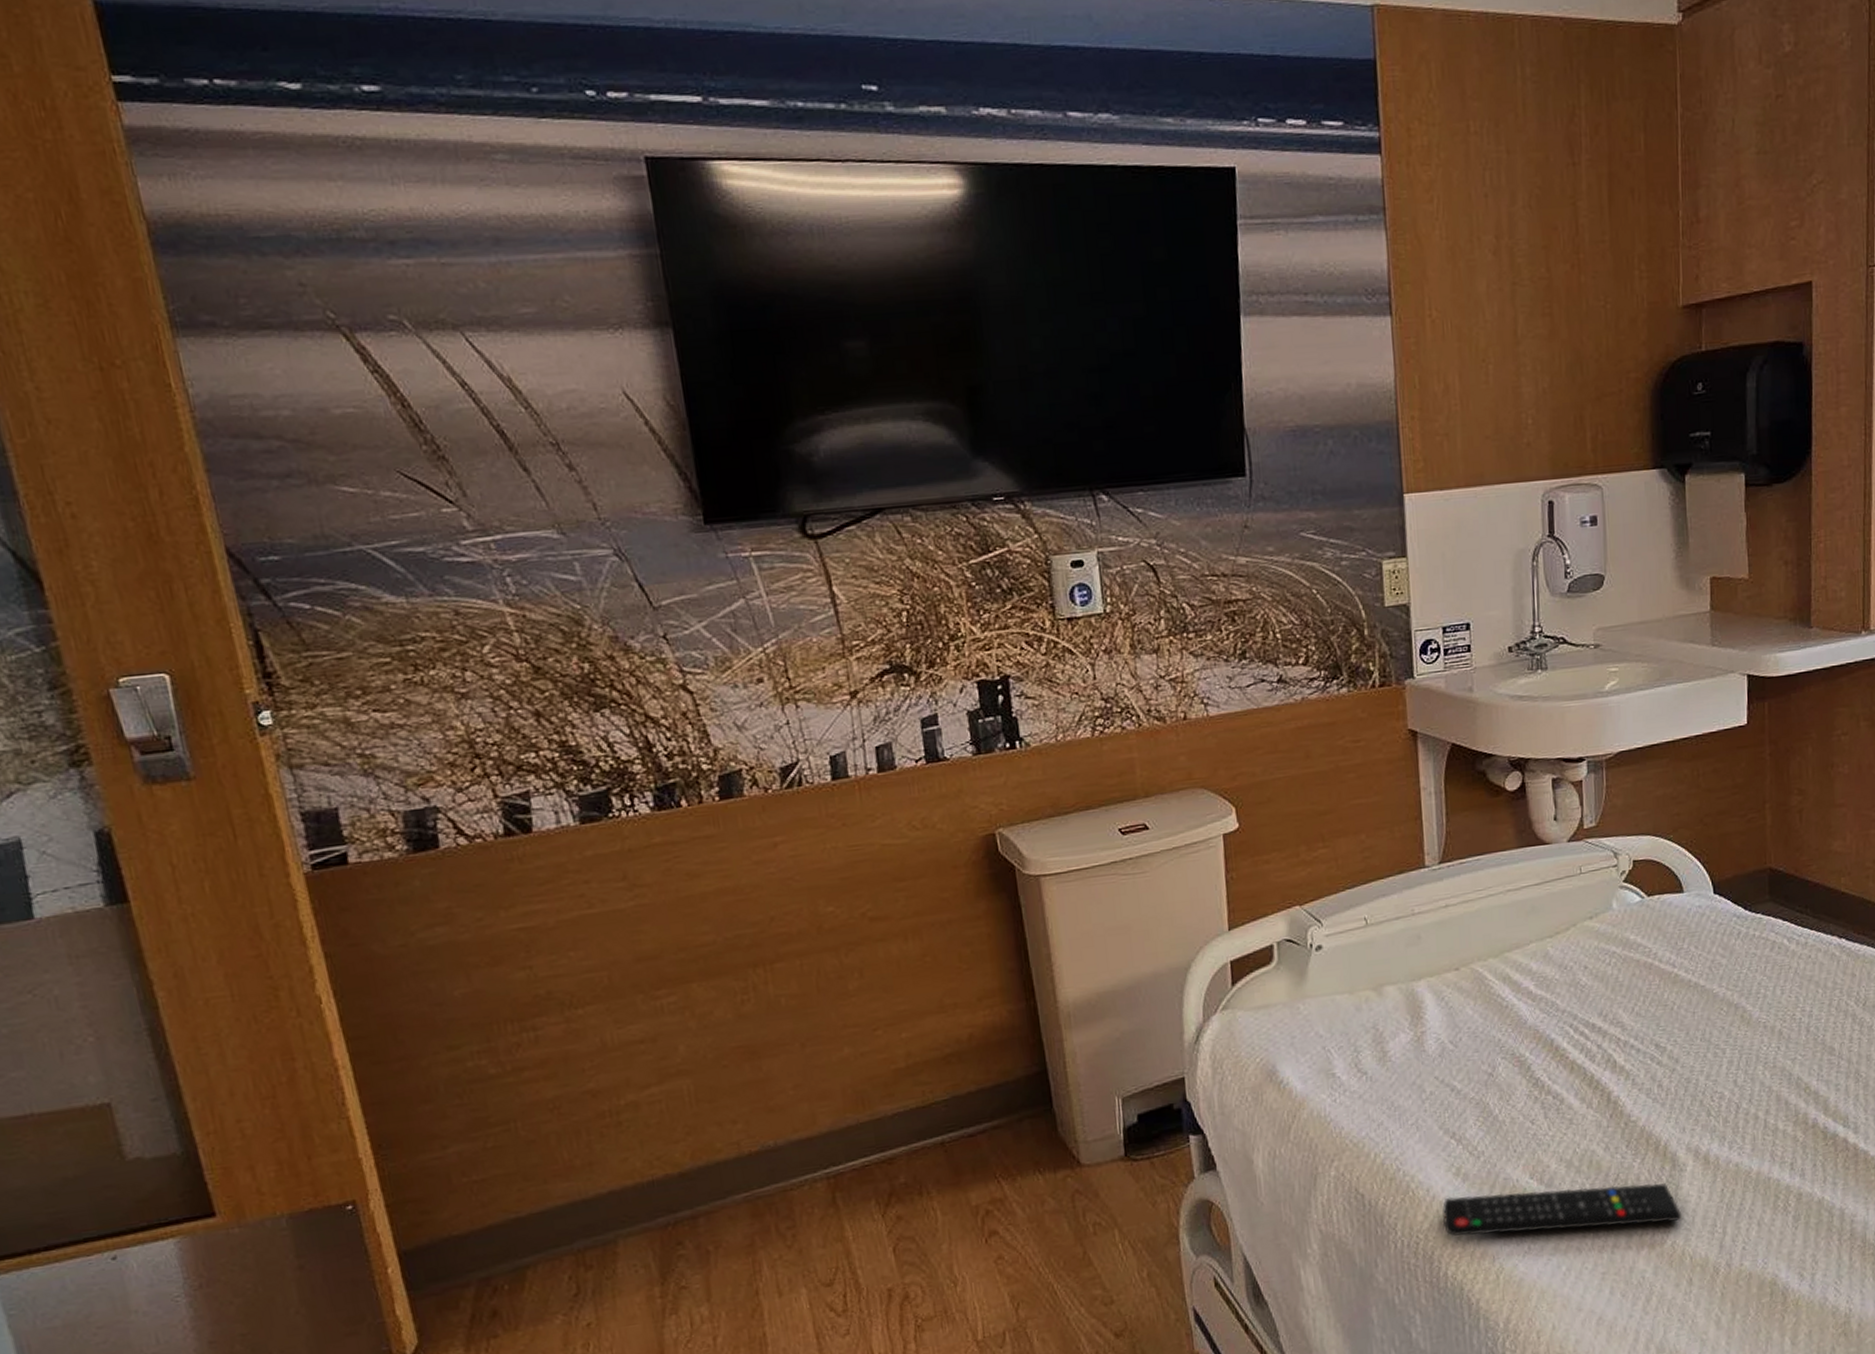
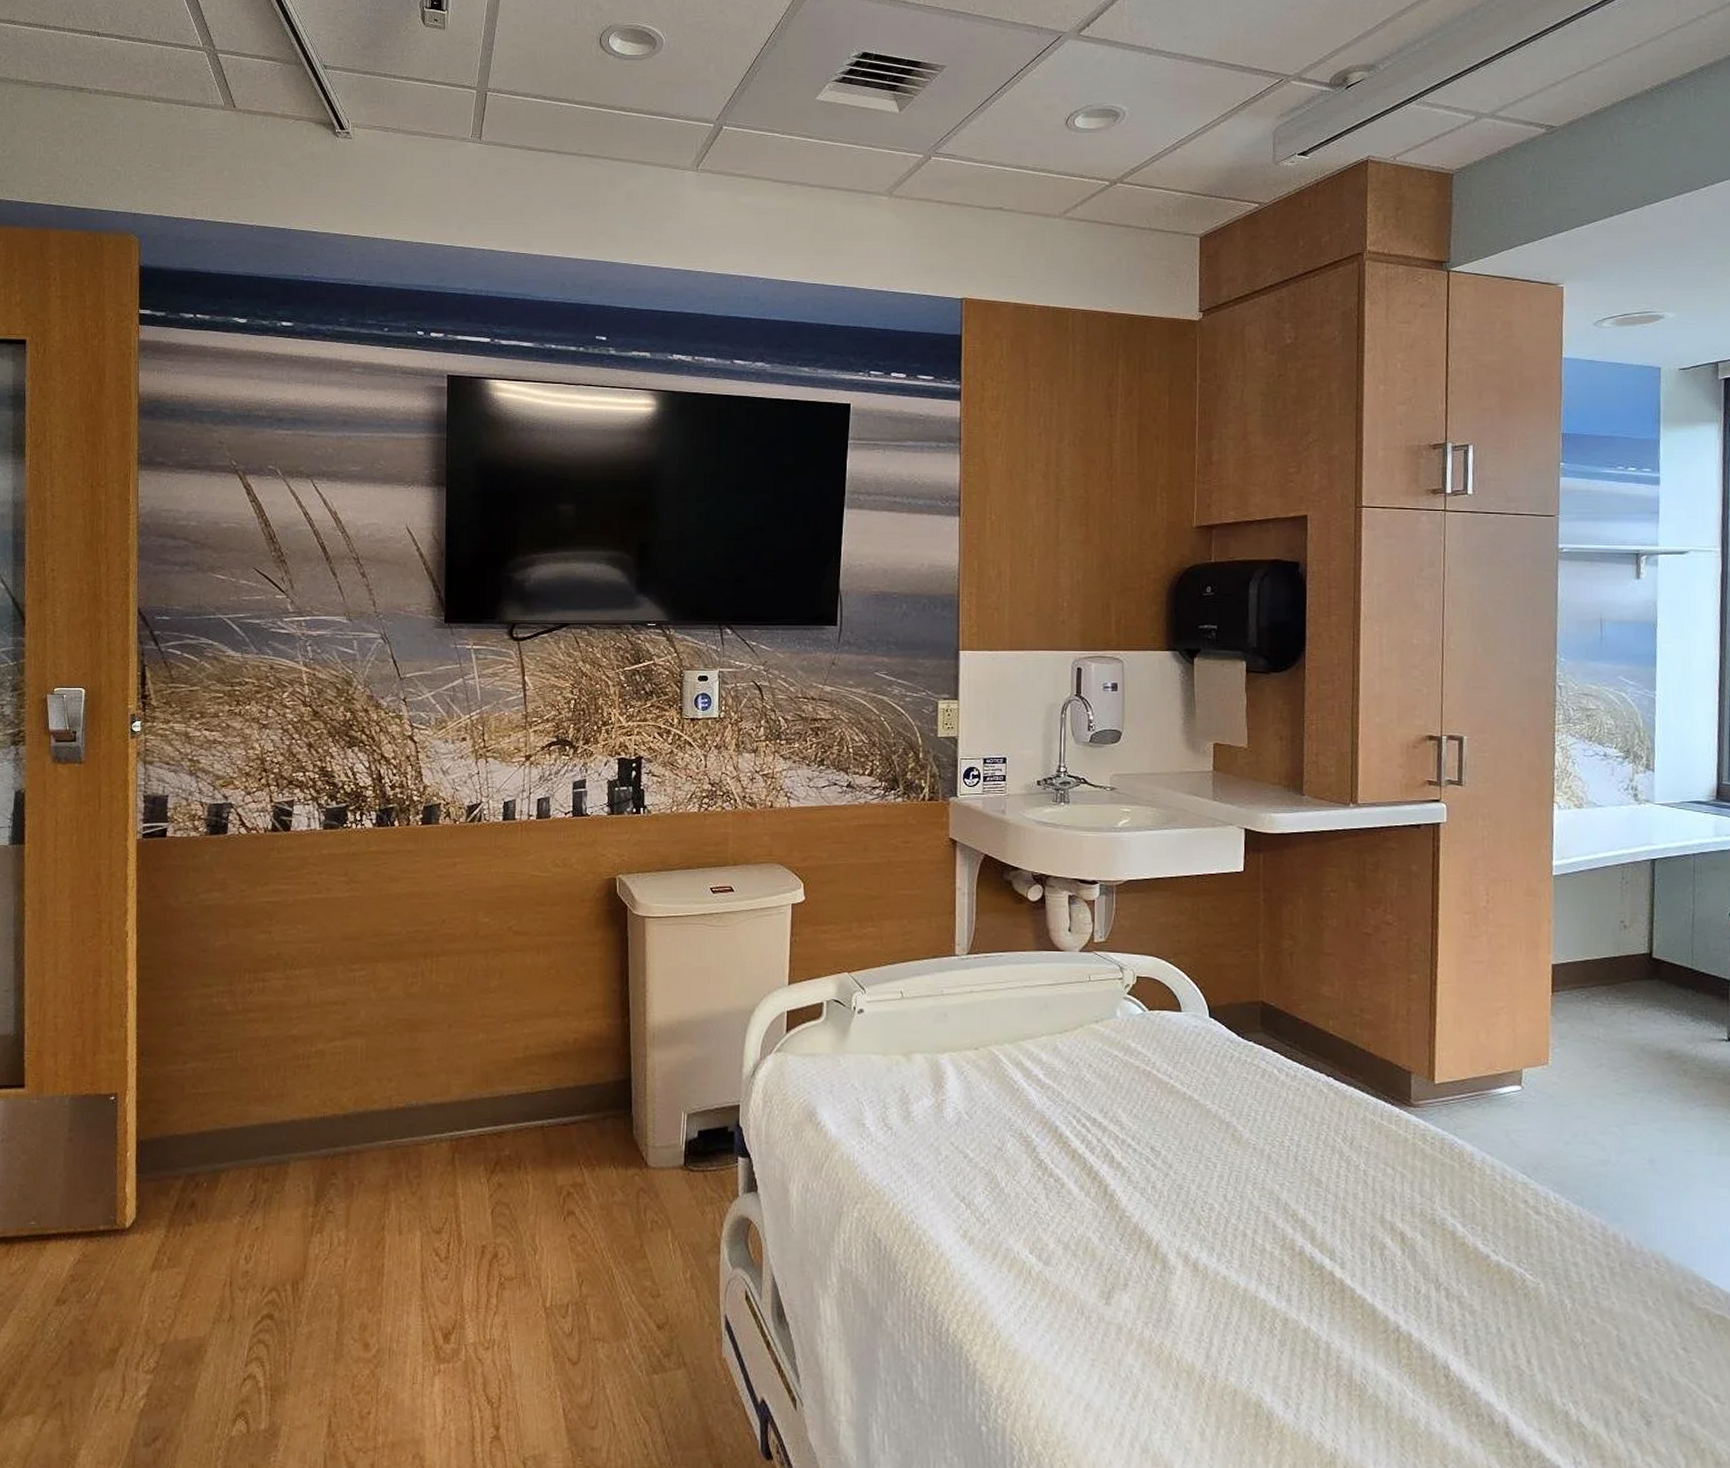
remote control: present [1442,1182,1682,1236] -> none [948,1256,1171,1323]

